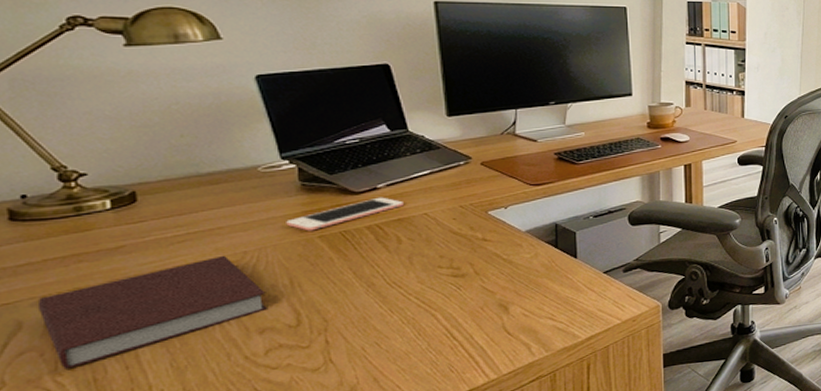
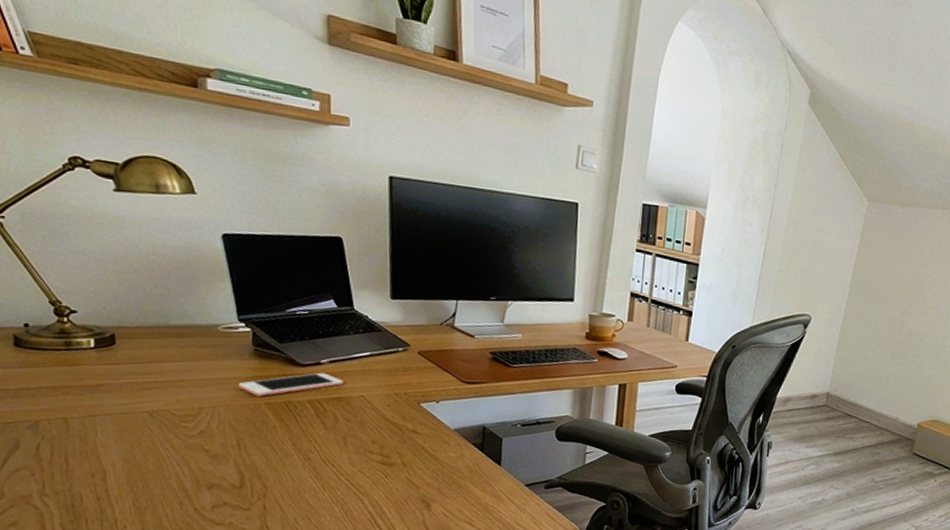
notebook: present [37,255,267,370] -> none [32,407,216,492]

